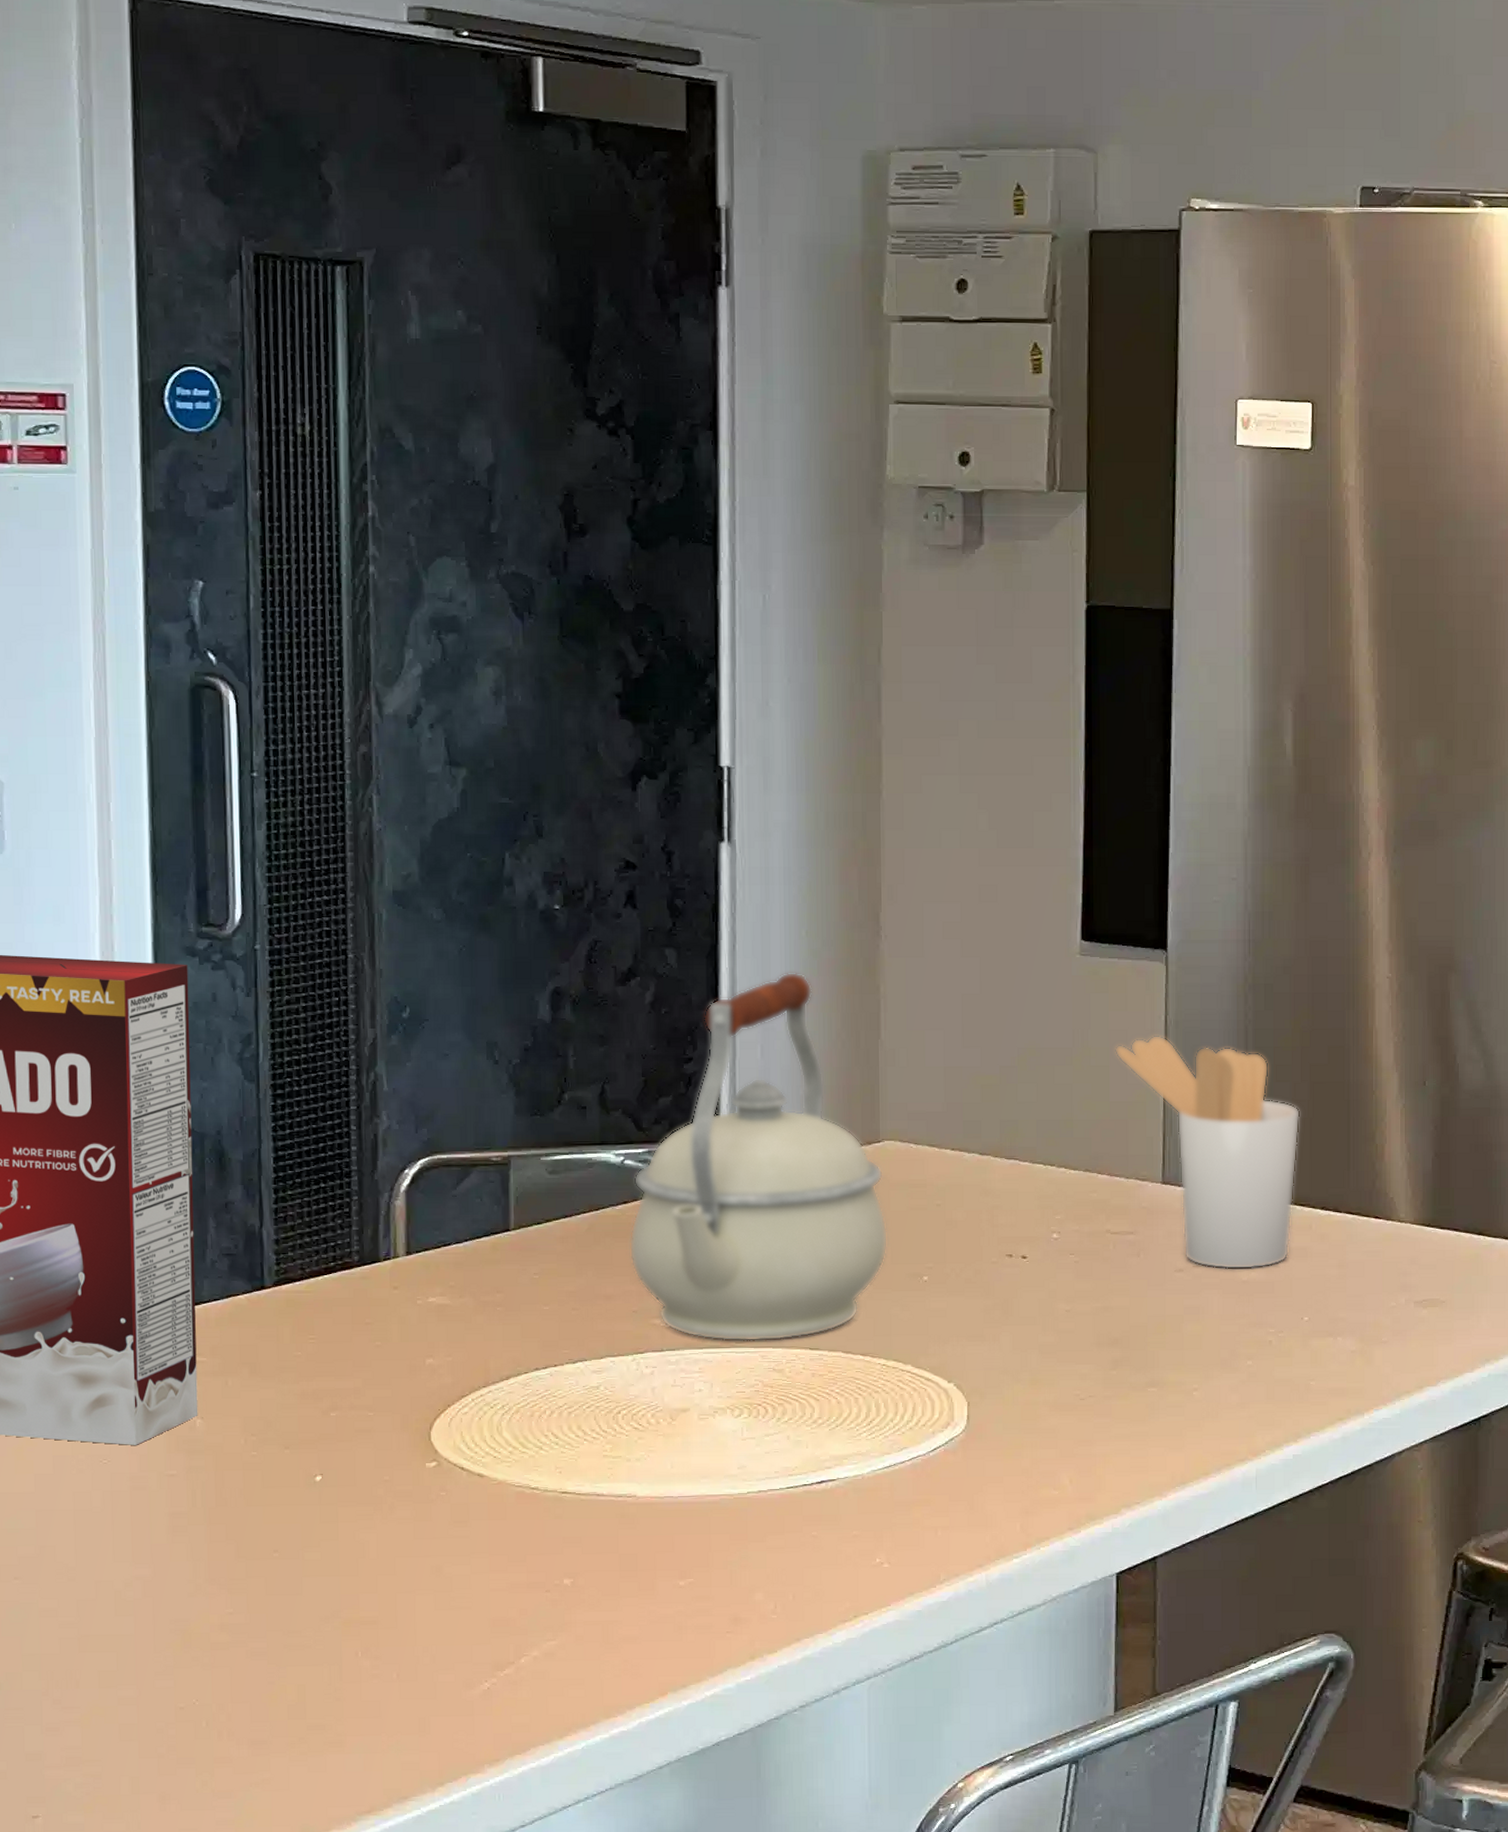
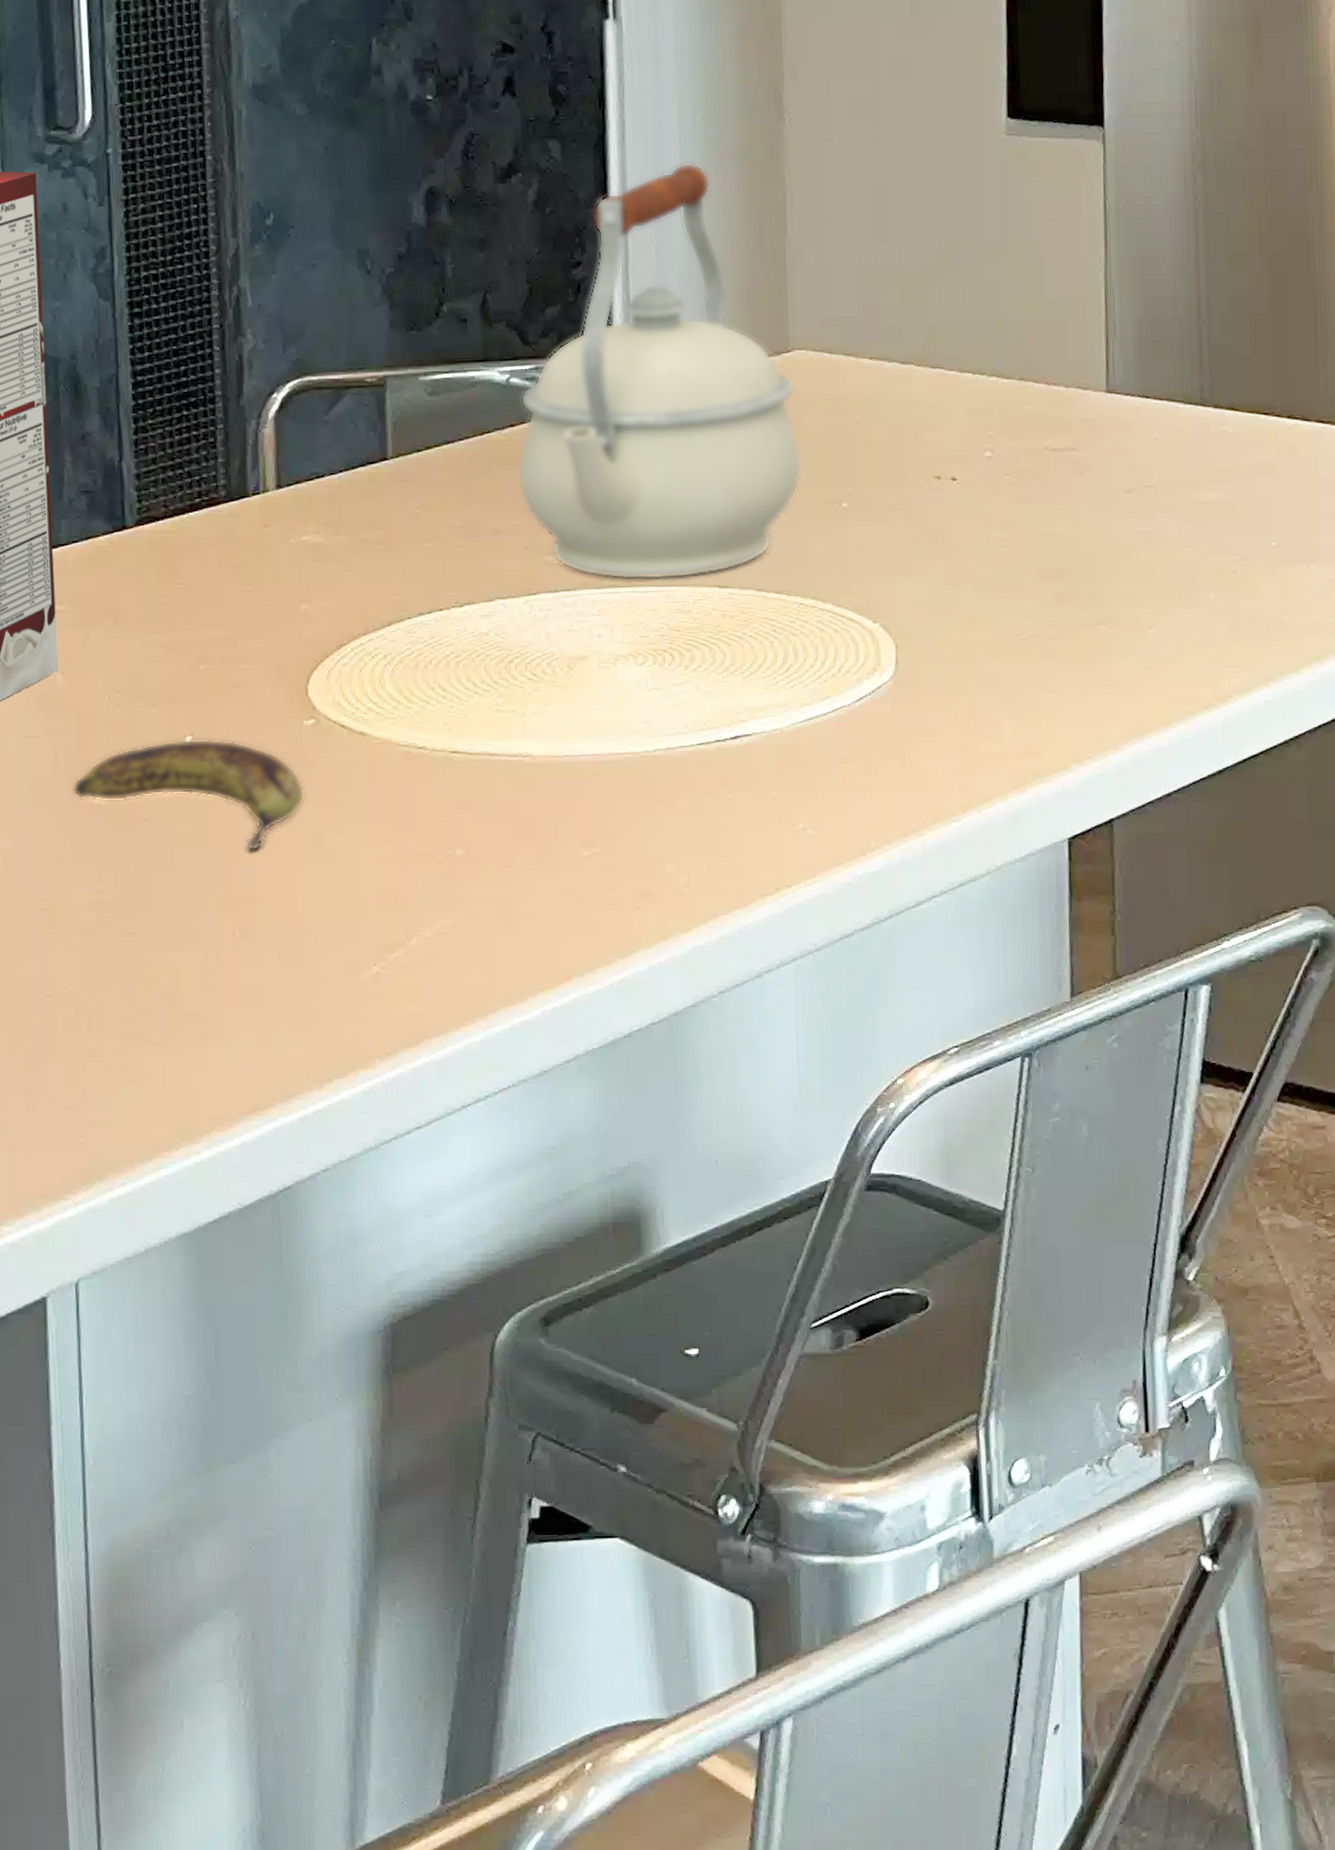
banana: none [208,1478,425,1579] -> present [71,738,305,851]
utensil holder: present [1115,1035,1301,1270] -> none [1049,223,1261,489]

